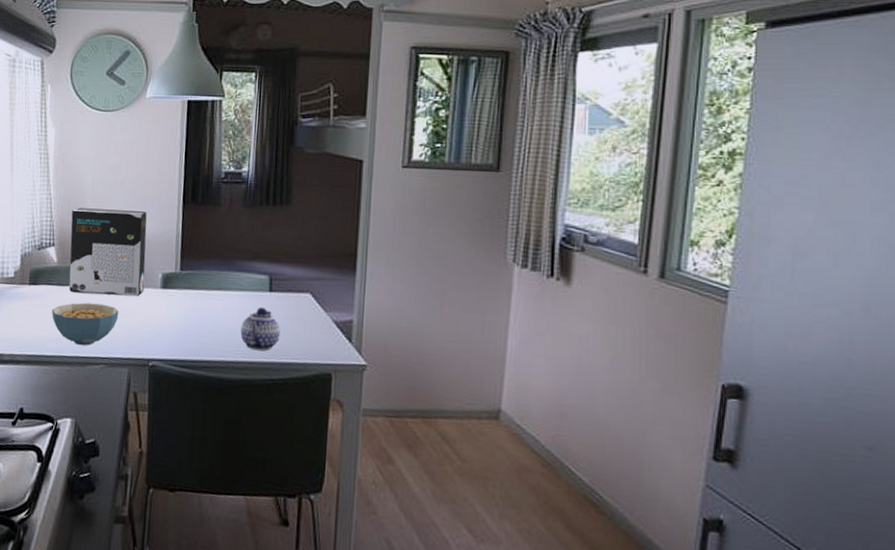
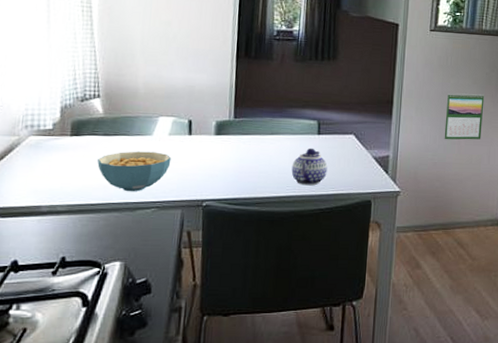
cereal box: present [69,208,147,297] -> none [116,60,200,144]
calendar: none [422,244,475,306] -> present [444,93,485,140]

